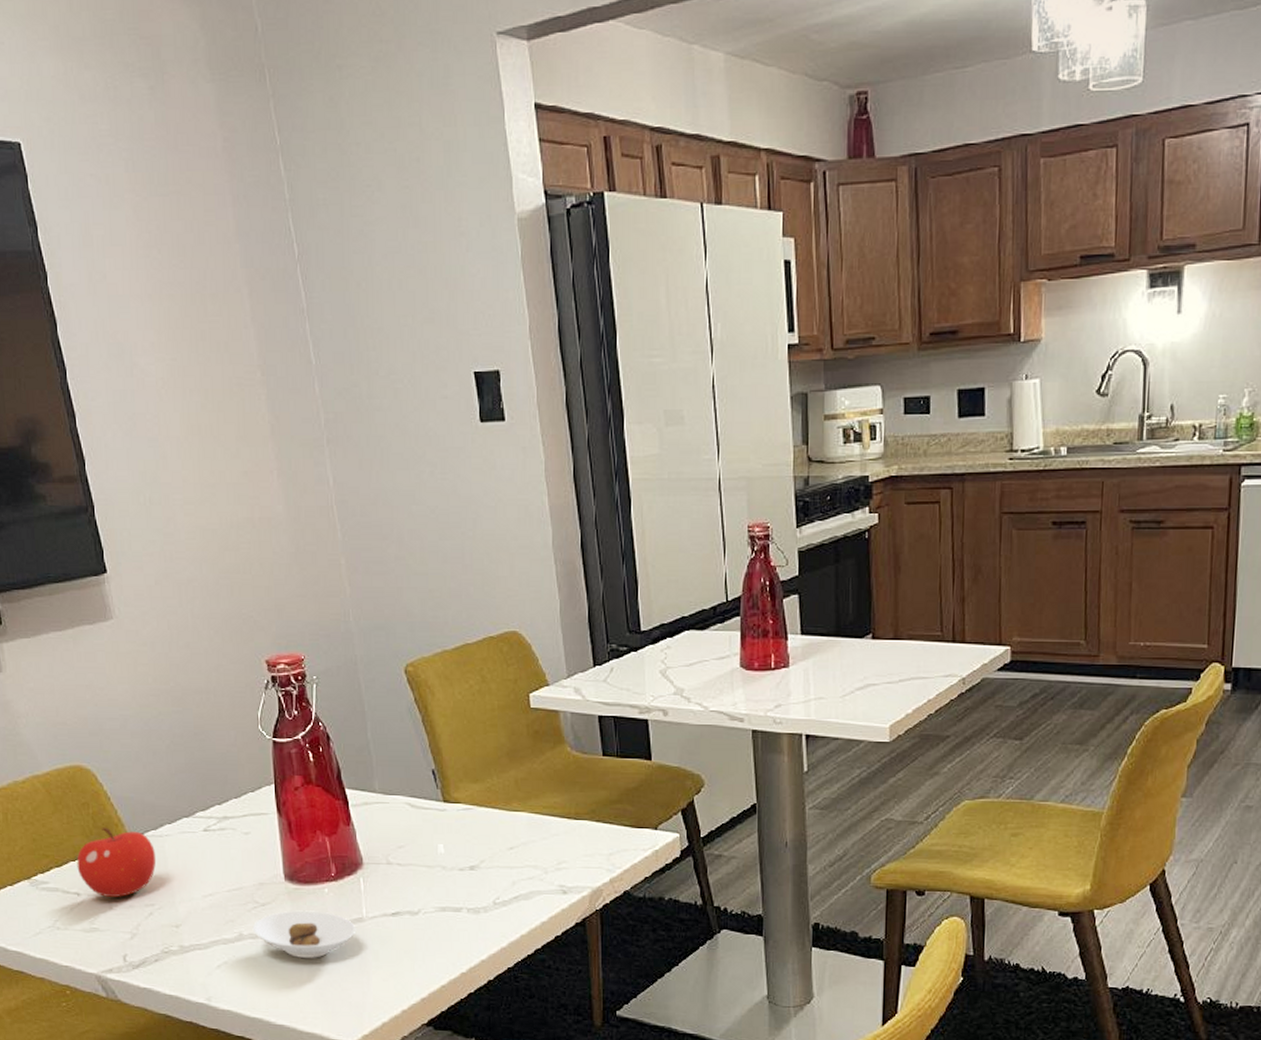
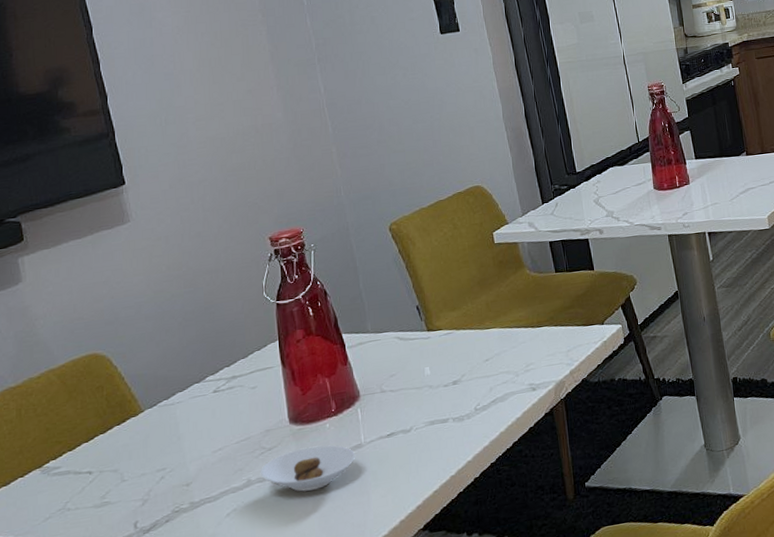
fruit: present [76,827,156,898] -> none [89,404,167,471]

